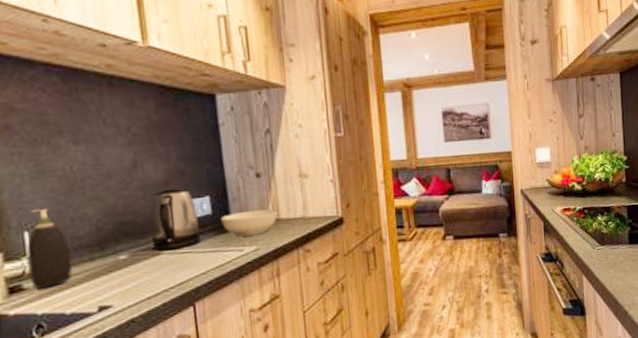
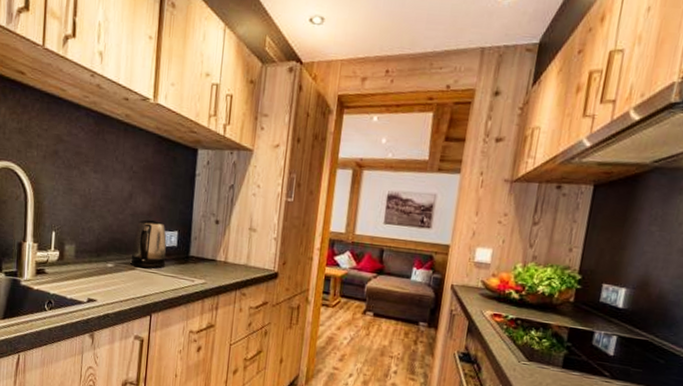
soap dispenser: present [26,209,73,289] -> none [49,217,78,276]
bowl: present [221,209,278,237] -> none [182,249,227,272]

